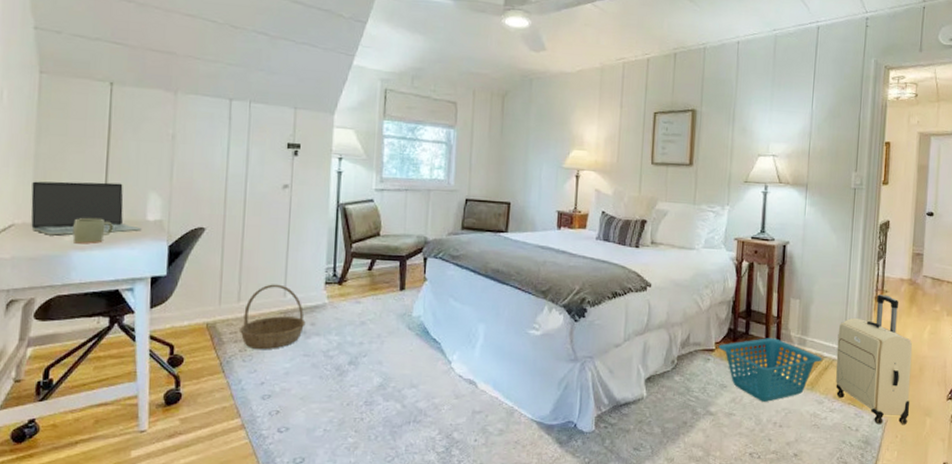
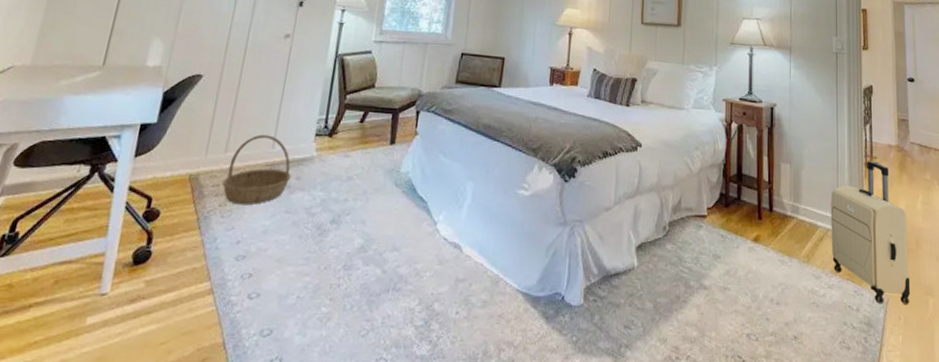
laptop: present [30,181,142,236] -> none [30,24,140,79]
mug: present [72,217,113,244] -> none [68,61,112,89]
laundry basket: present [718,338,823,402] -> none [710,204,817,275]

